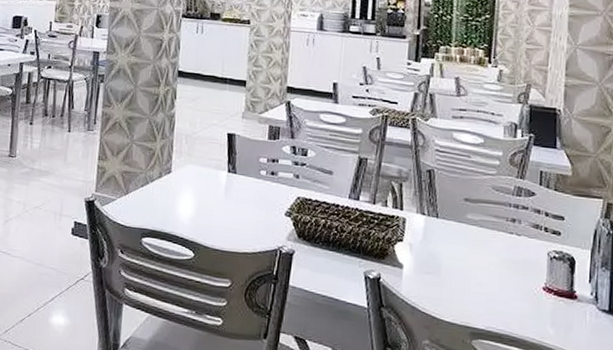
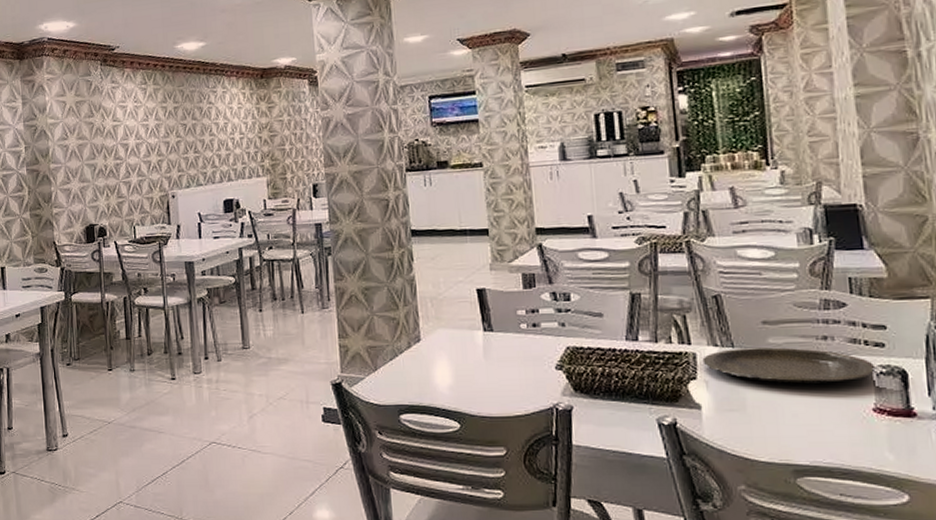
plate: none [410,219,551,261] -> present [702,347,876,384]

